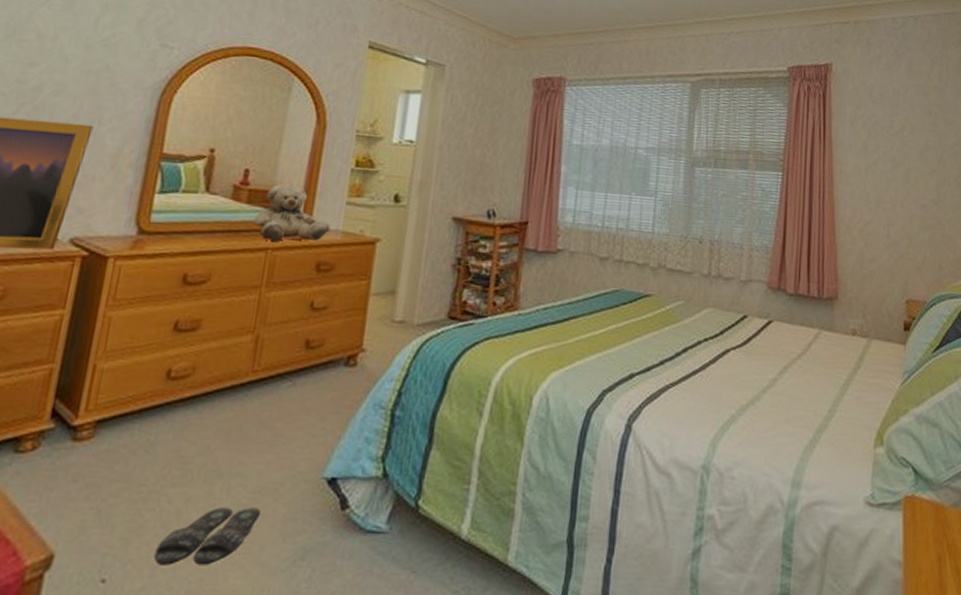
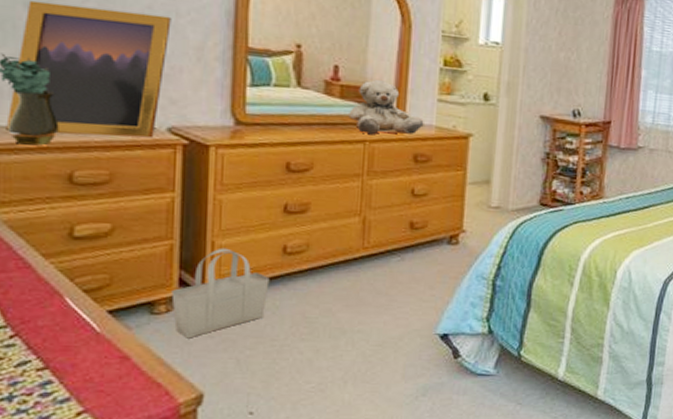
shopping bag: none [38,372,148,483] -> present [171,247,270,339]
slippers: present [155,507,261,565] -> none [294,357,384,401]

